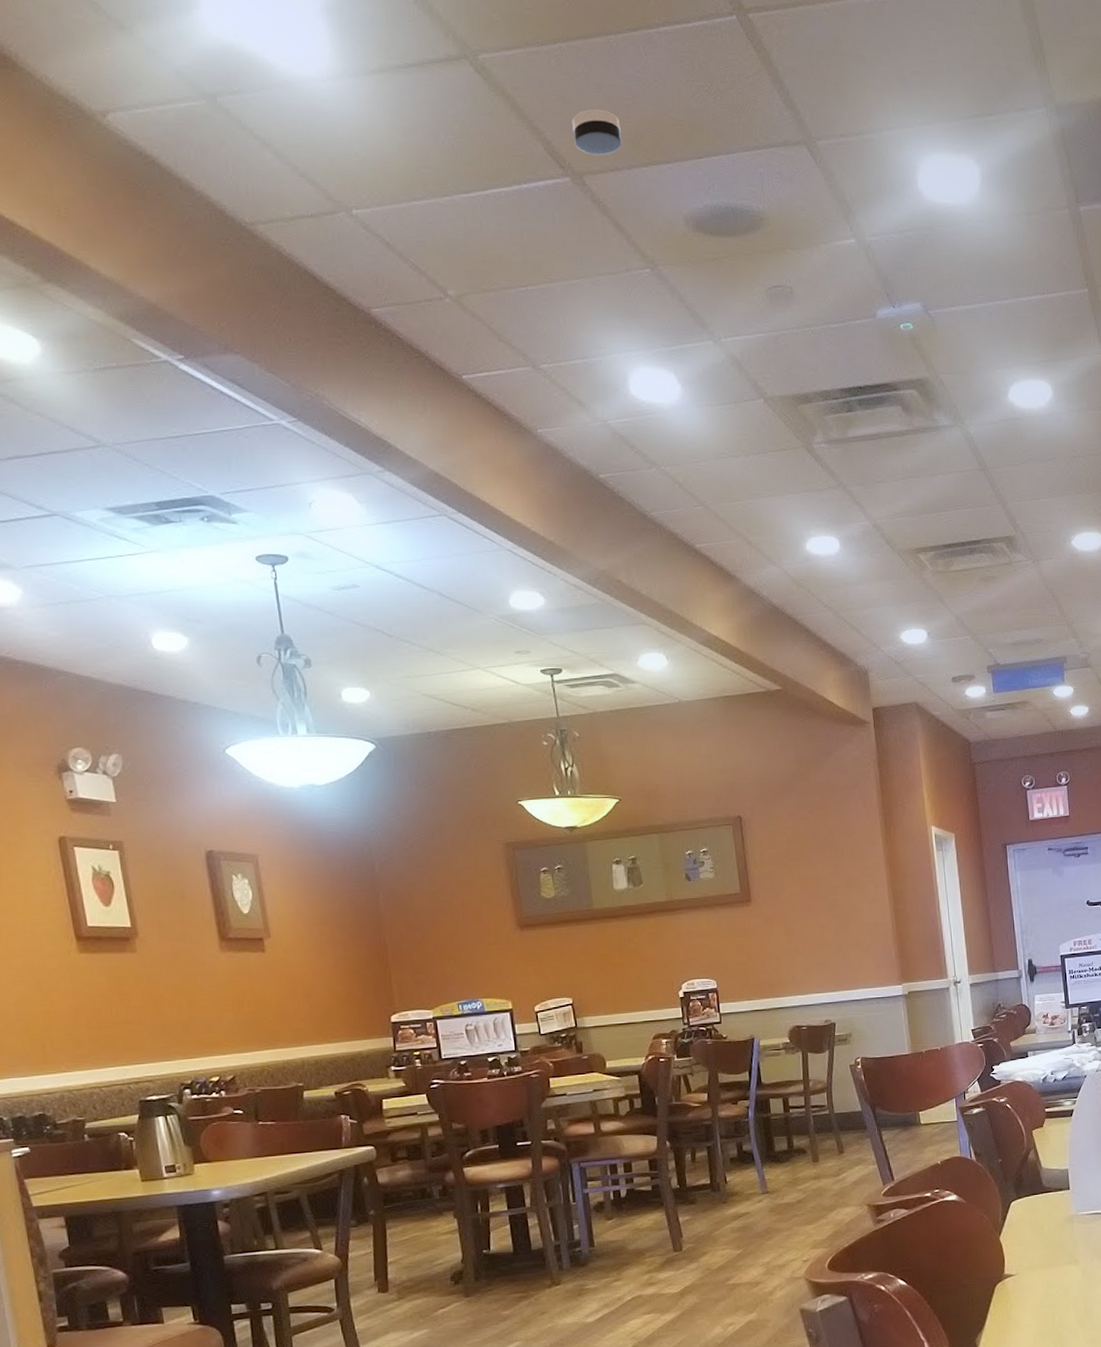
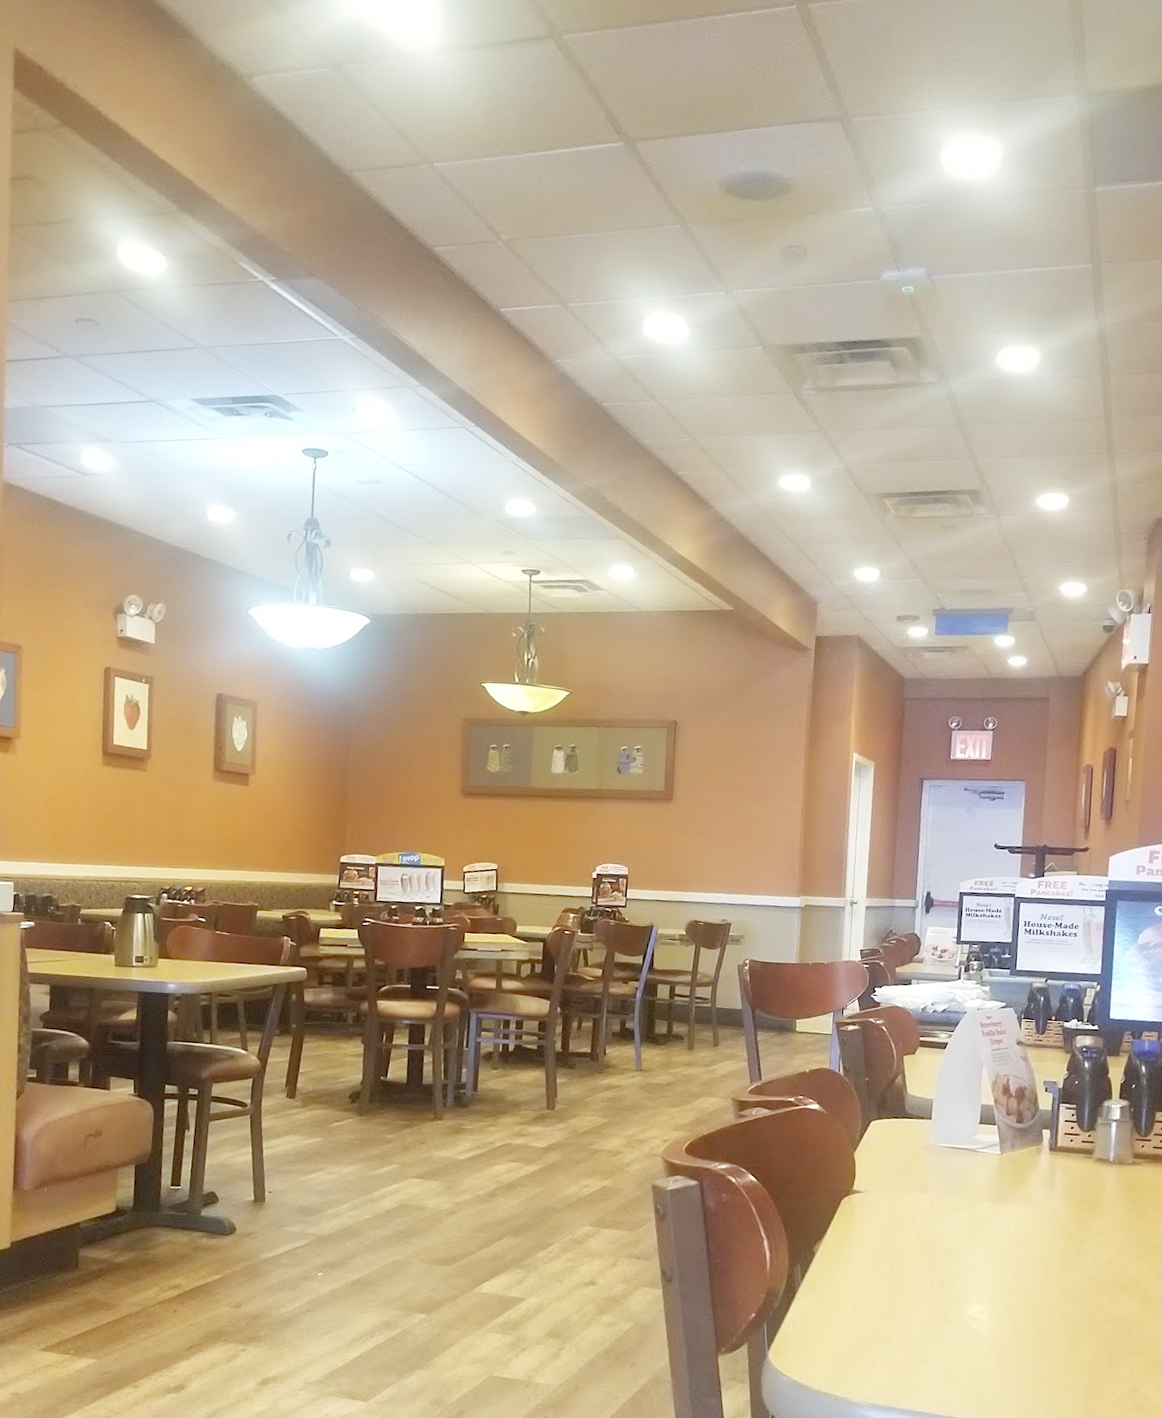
smoke detector: present [572,108,622,156] -> none [633,83,676,125]

